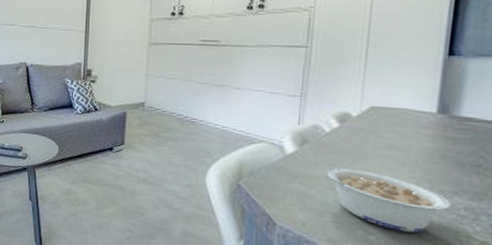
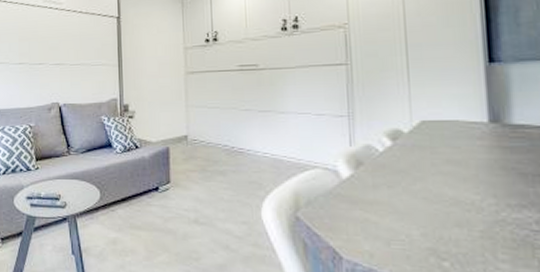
legume: present [323,168,452,233] -> none [384,189,522,254]

